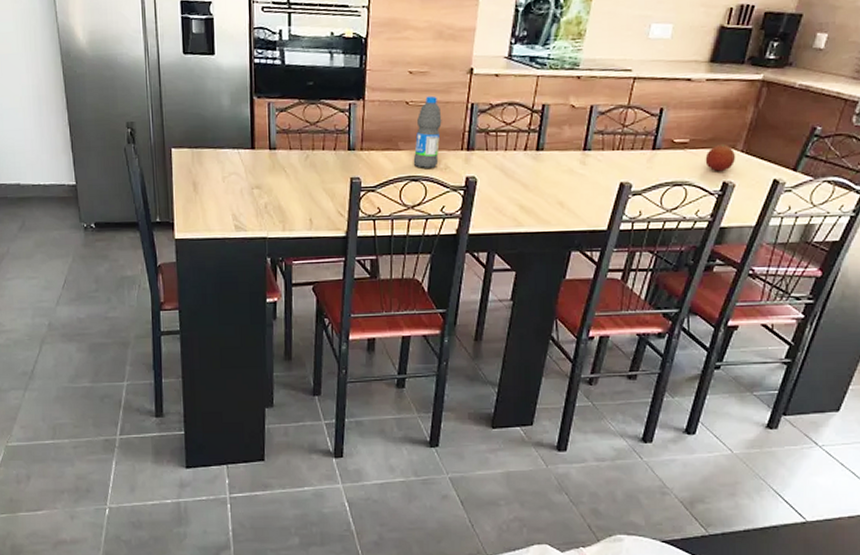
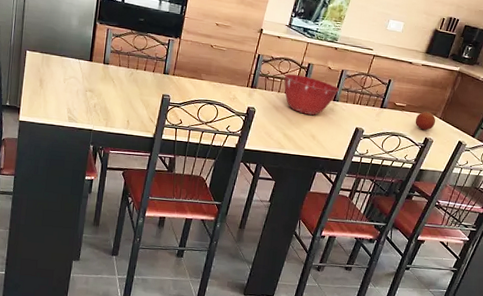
water bottle: present [413,95,442,168] -> none [210,43,236,97]
mixing bowl: none [510,122,590,175] -> present [284,74,339,115]

